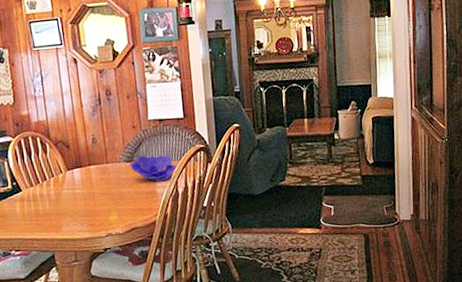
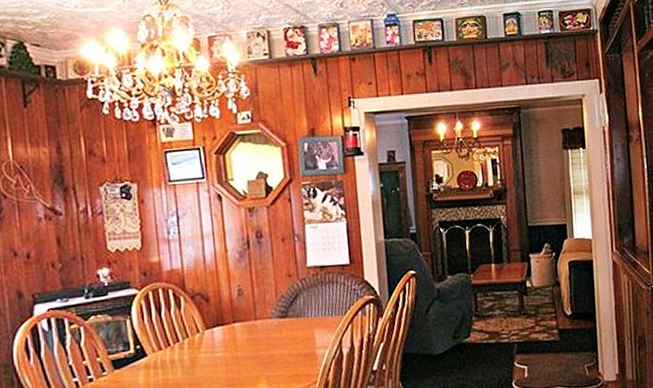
decorative bowl: present [129,154,178,181] -> none [283,307,342,341]

